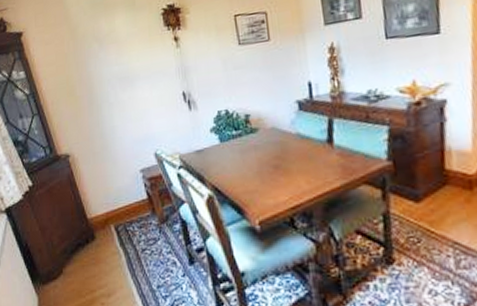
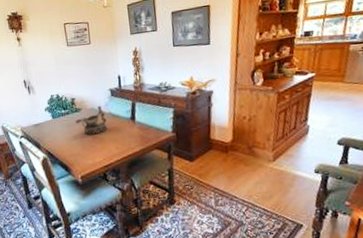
decorative bowl: none [250,123,294,164] -> present [75,105,107,134]

